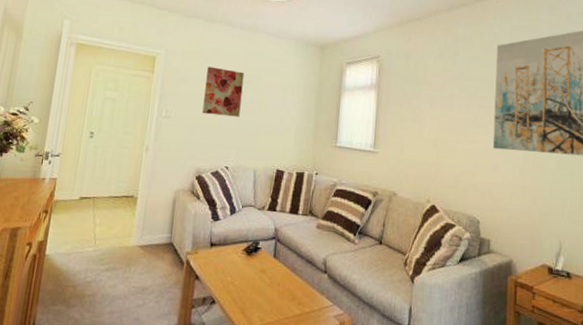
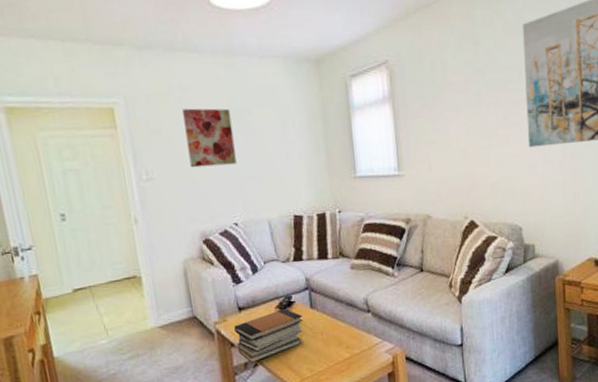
book stack: none [200,252,265,300] -> present [234,308,303,364]

